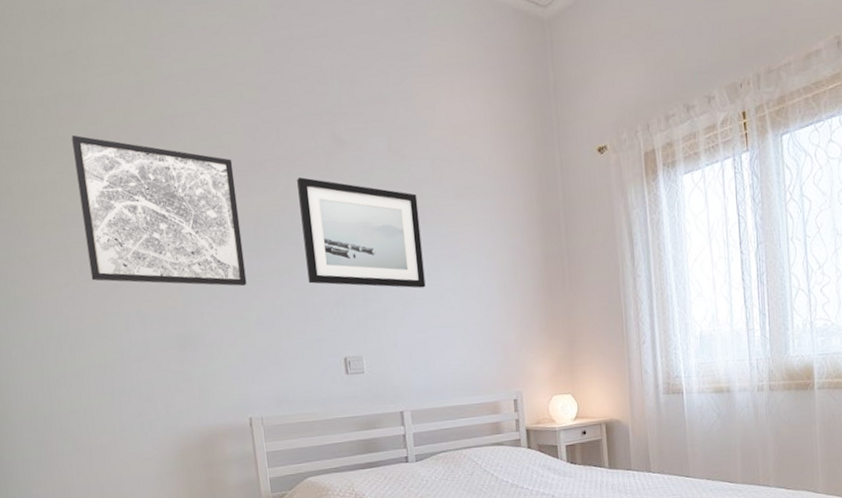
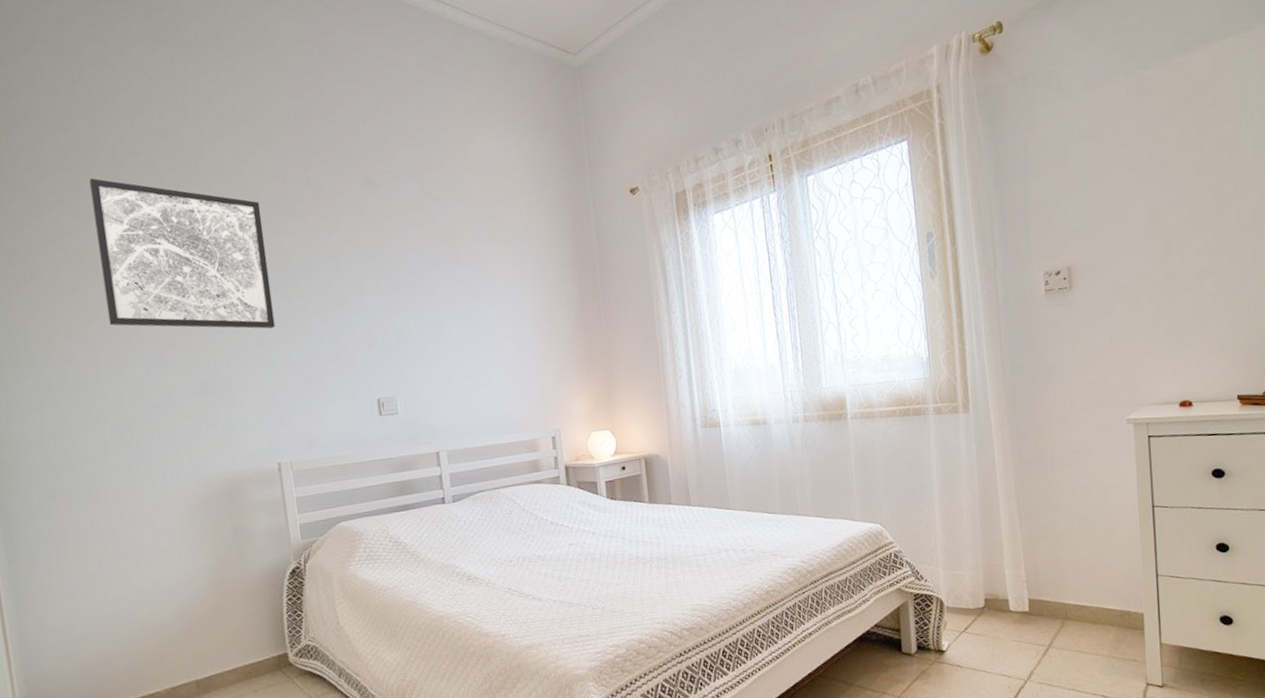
wall art: present [297,177,426,288] -> none [327,219,461,328]

